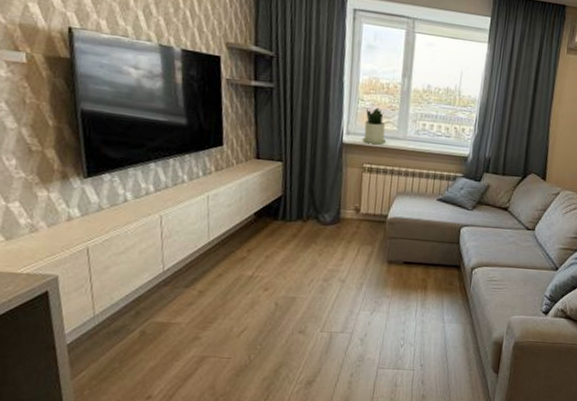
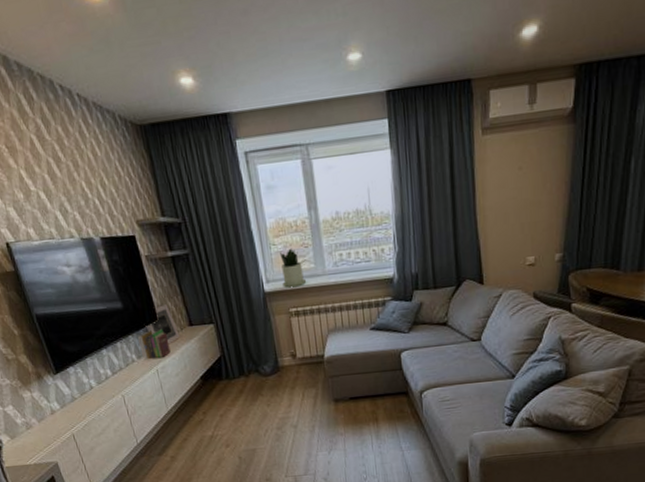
books: none [194,154,229,186] -> present [137,329,171,360]
picture frame: none [207,131,243,173] -> present [145,304,180,345]

